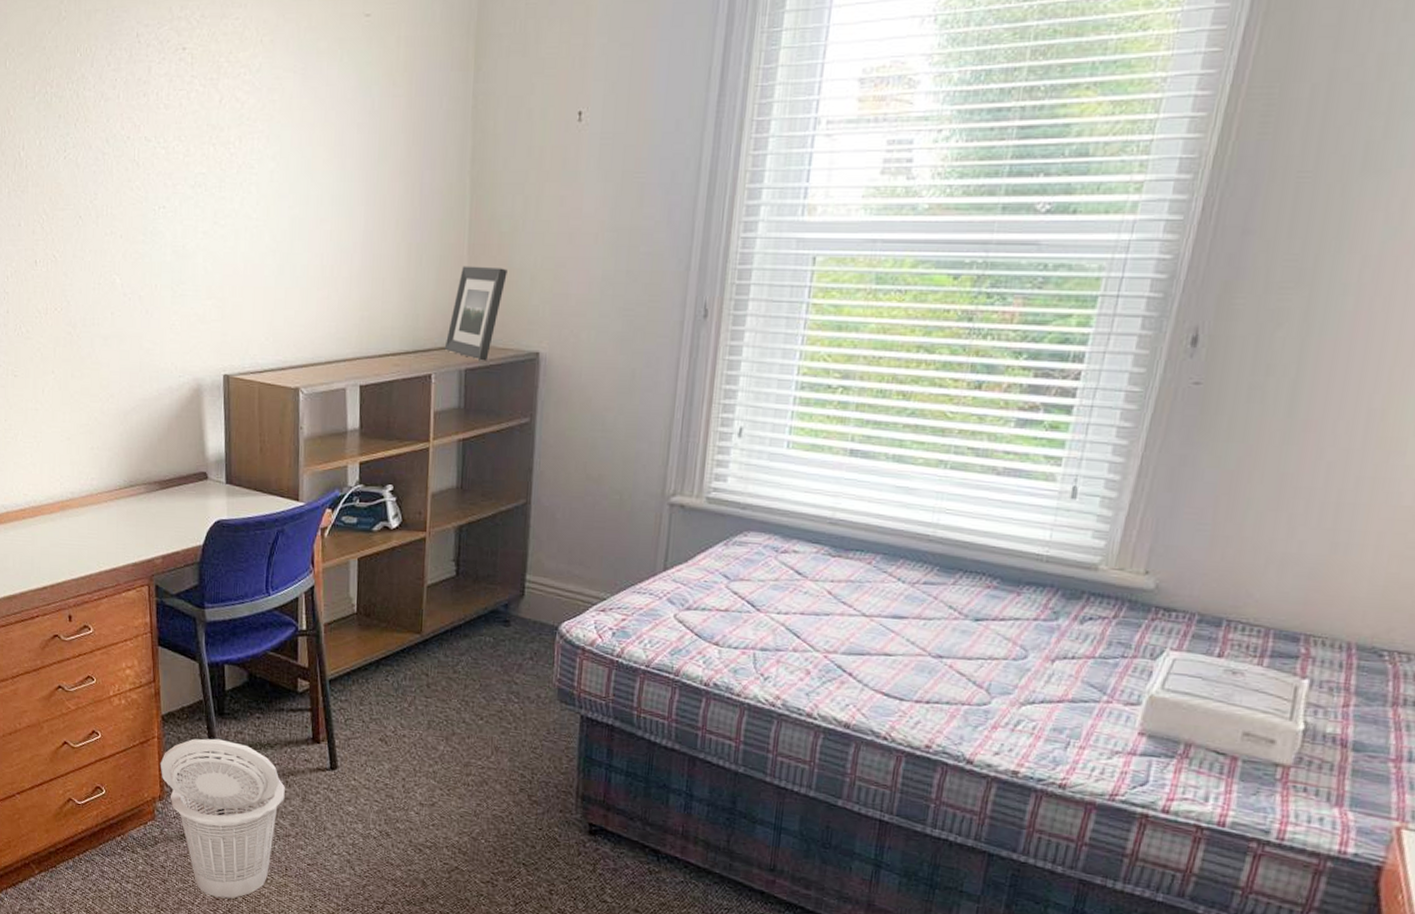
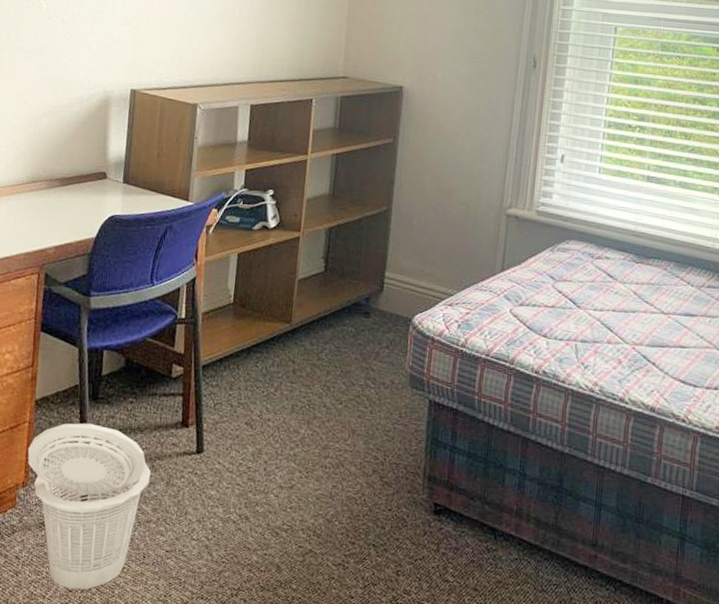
picture frame: present [444,266,507,361] -> none [324,14,379,91]

